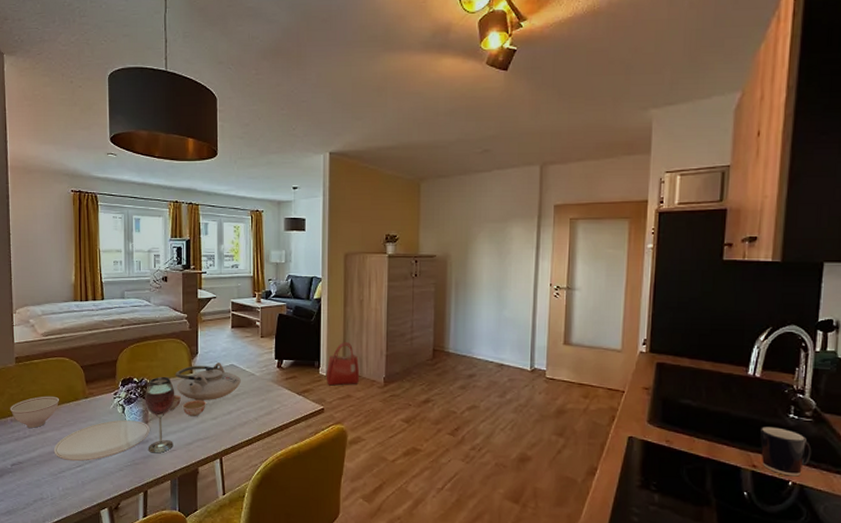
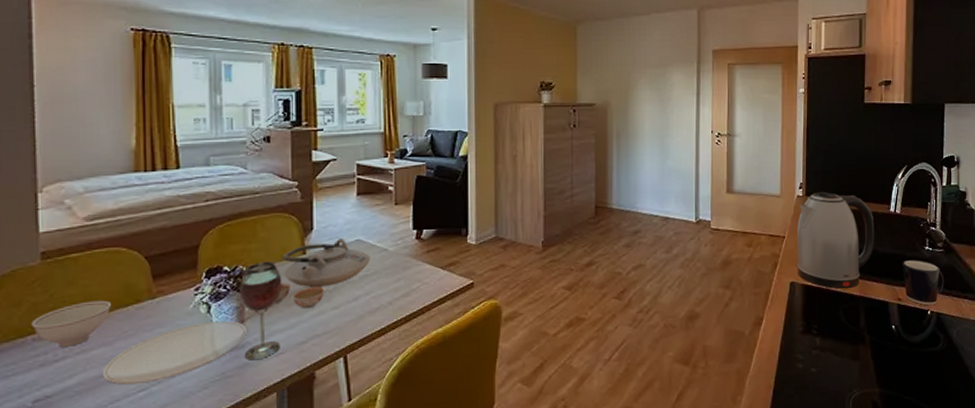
handbag: present [327,342,360,386] -> none [476,204,515,256]
kettle: none [636,349,729,449] -> present [796,191,875,289]

